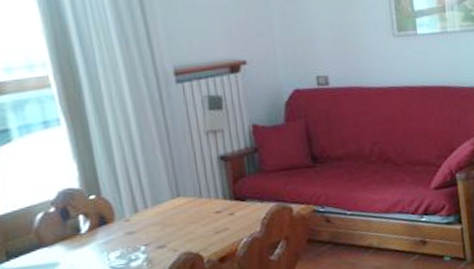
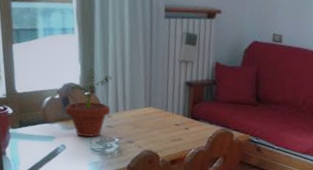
potted plant: none [66,163,128,255] -> present [65,67,112,138]

